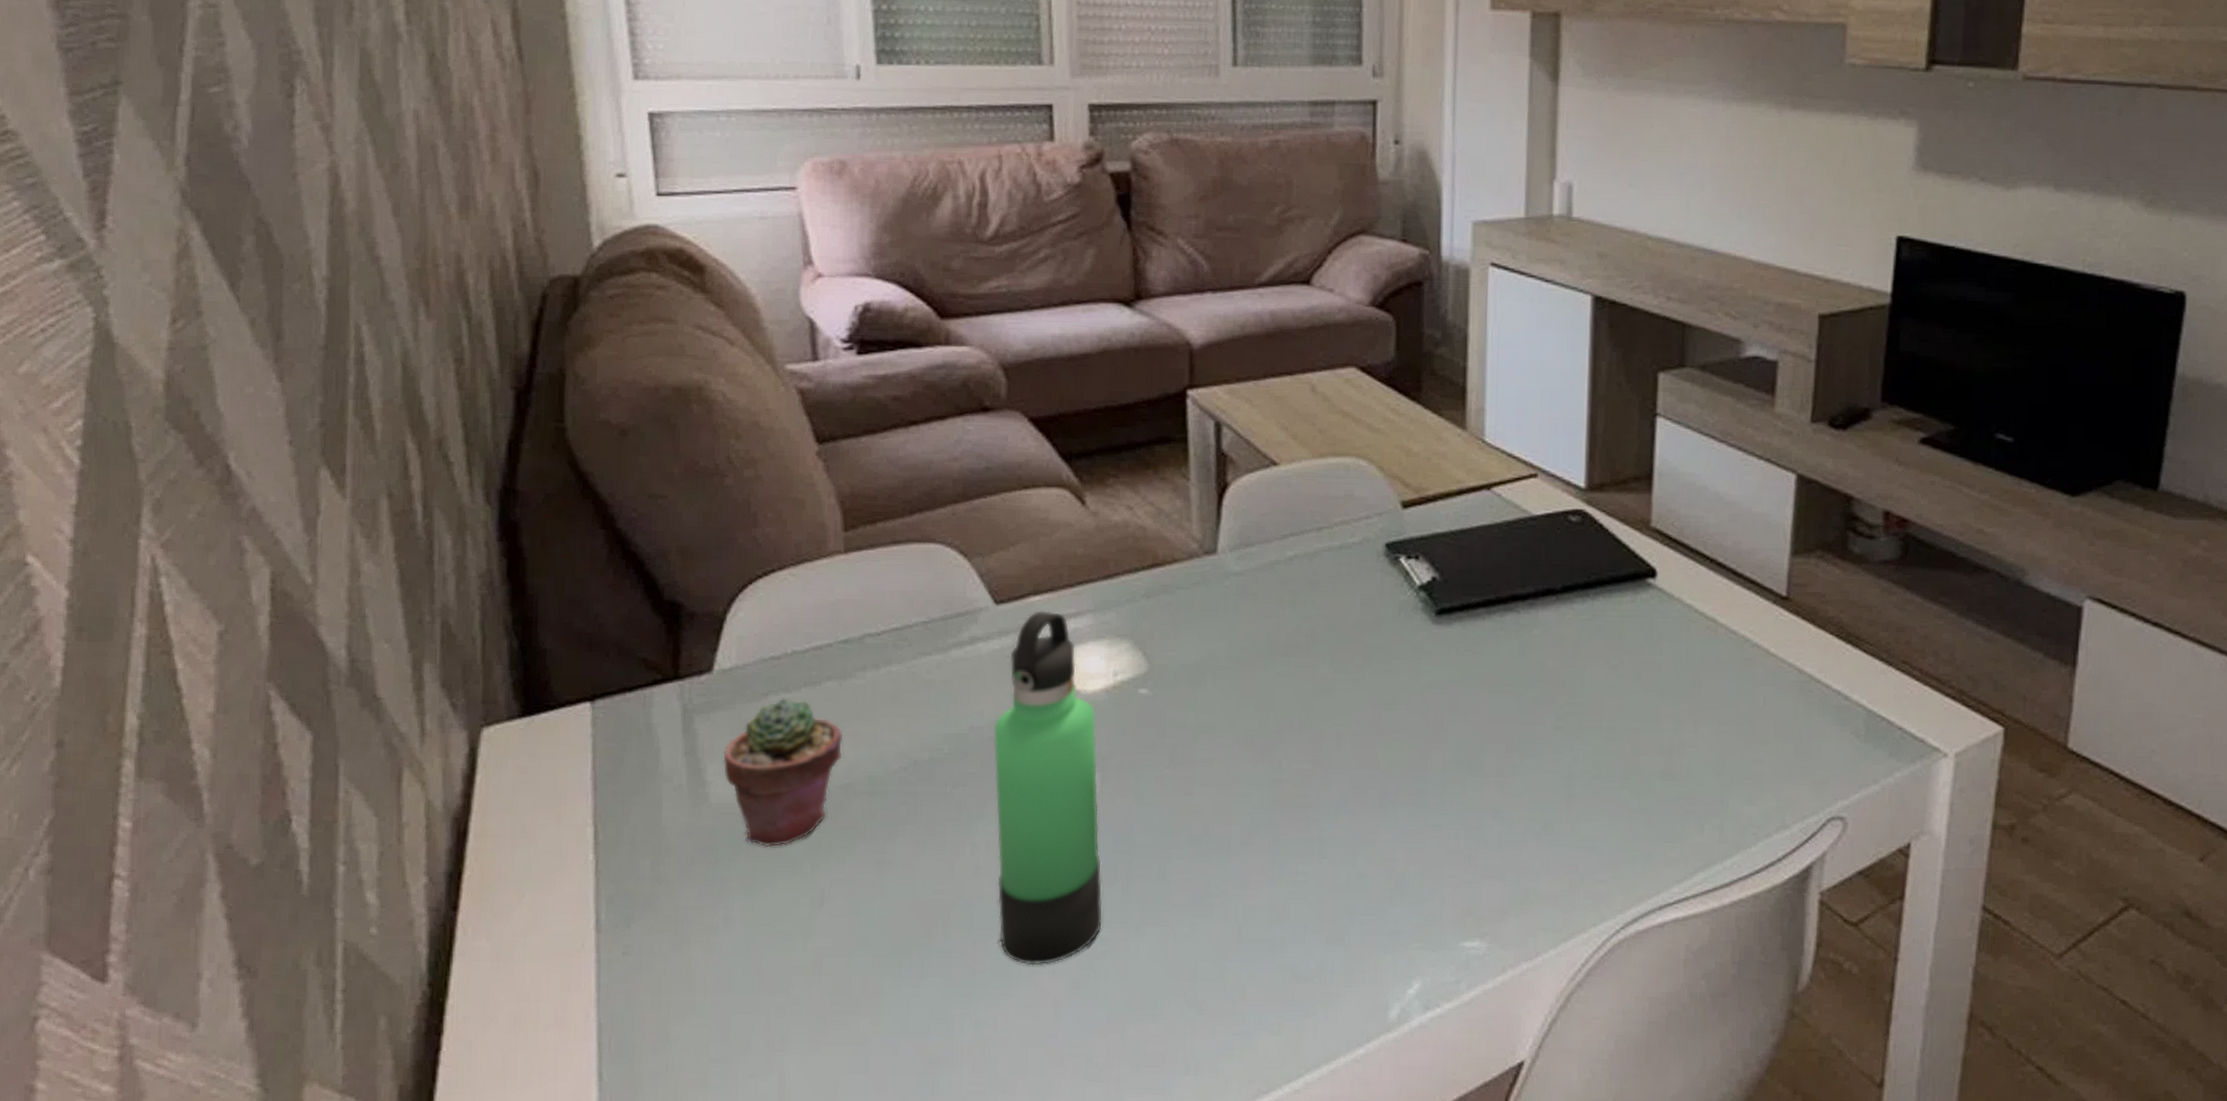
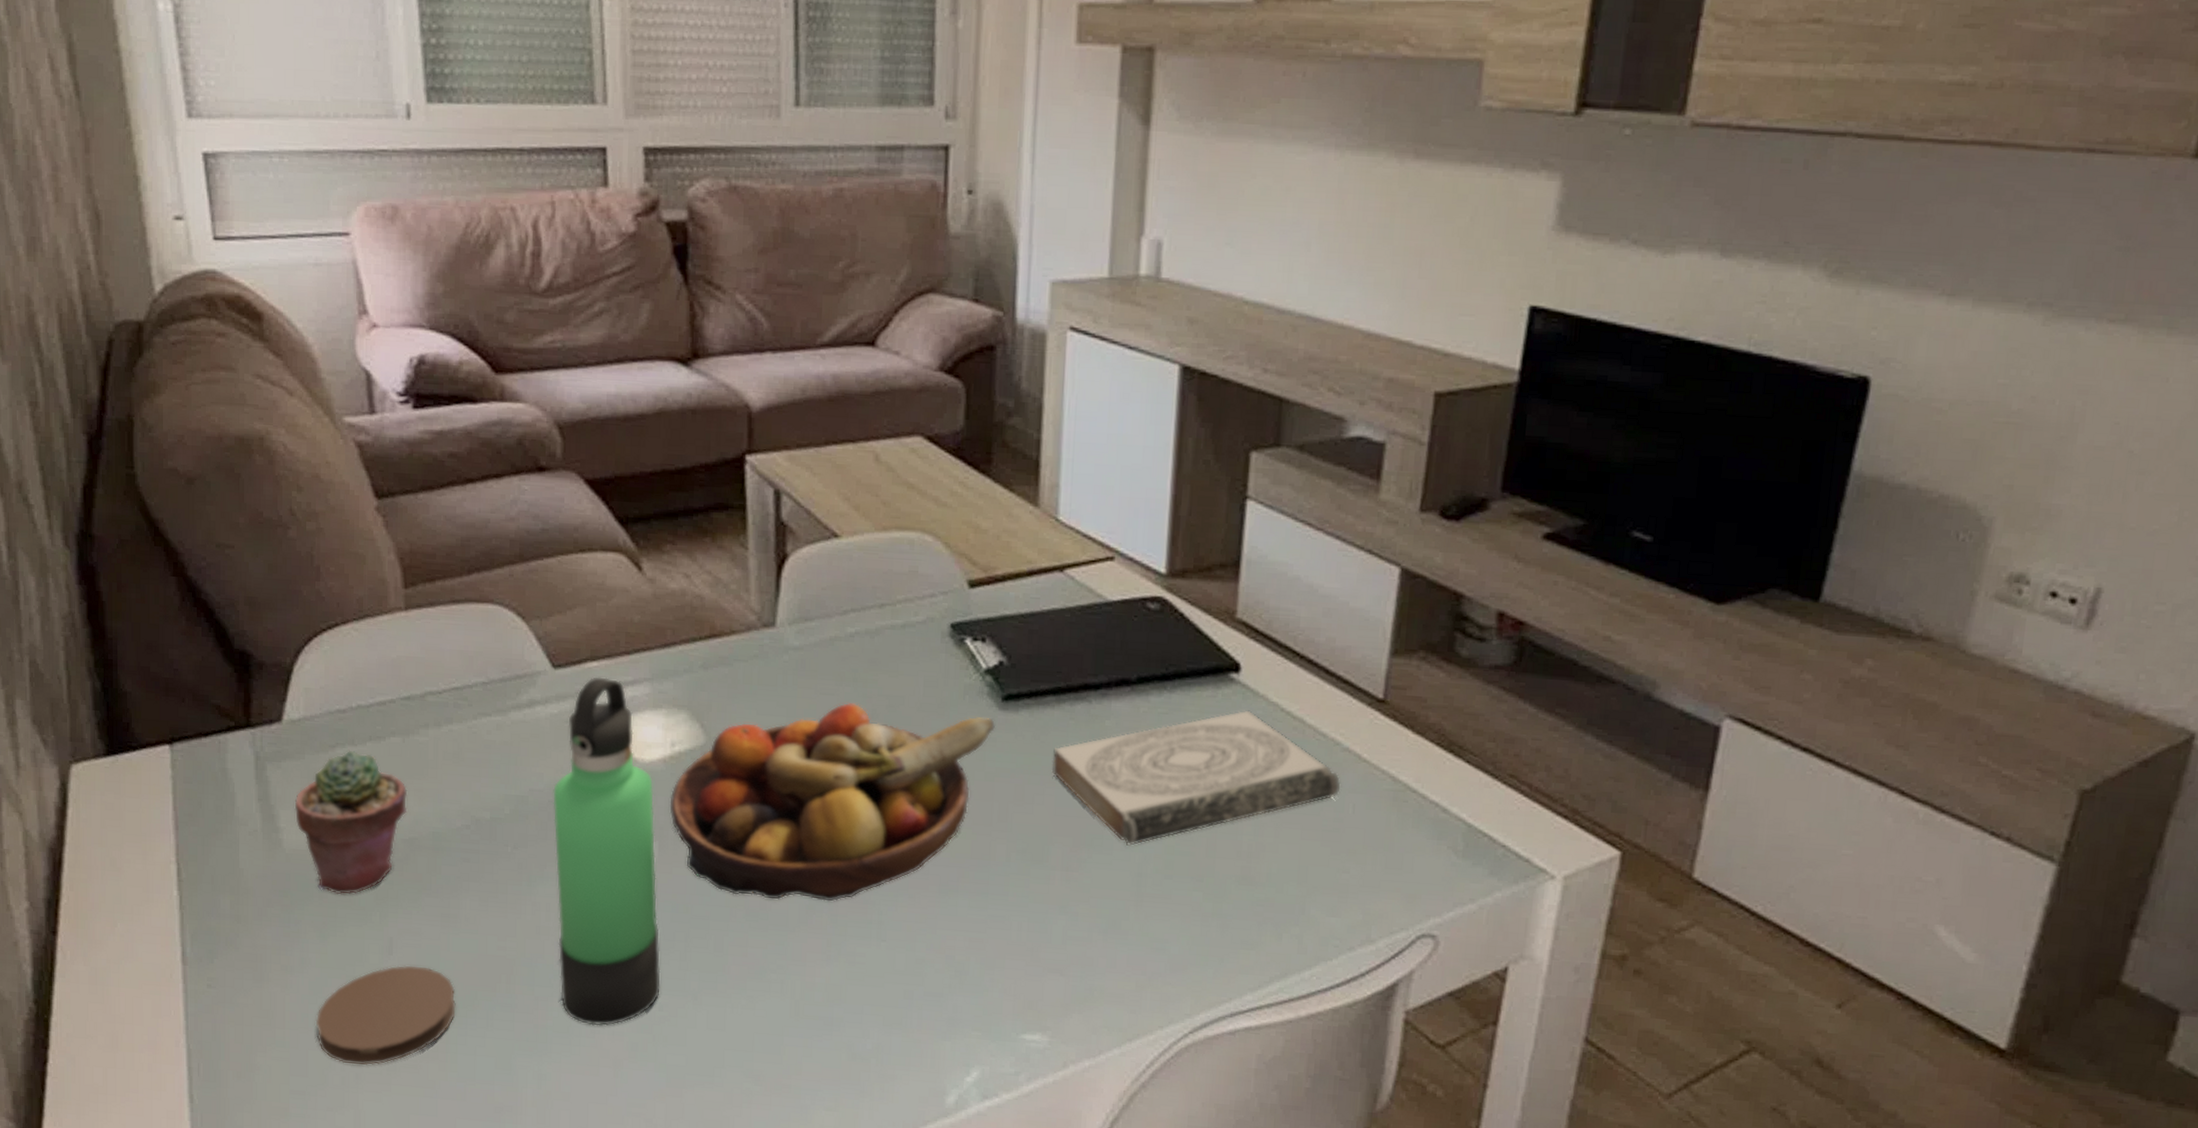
coaster: none [739,916,890,1026] -> present [315,965,456,1066]
fruit bowl: none [1112,625,1431,824] -> present [669,703,996,902]
book: none [1485,612,1752,750] -> present [1052,710,1341,847]

